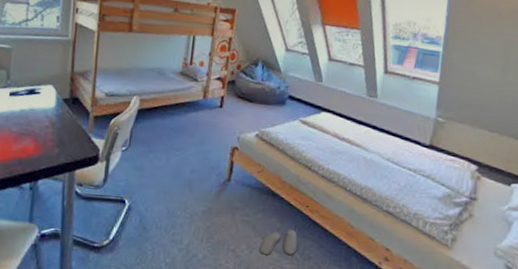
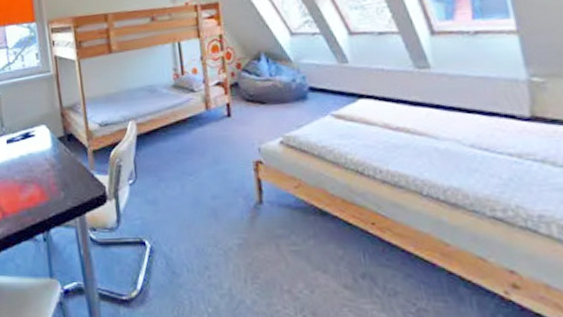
slippers: present [259,229,298,255] -> none [321,256,375,294]

